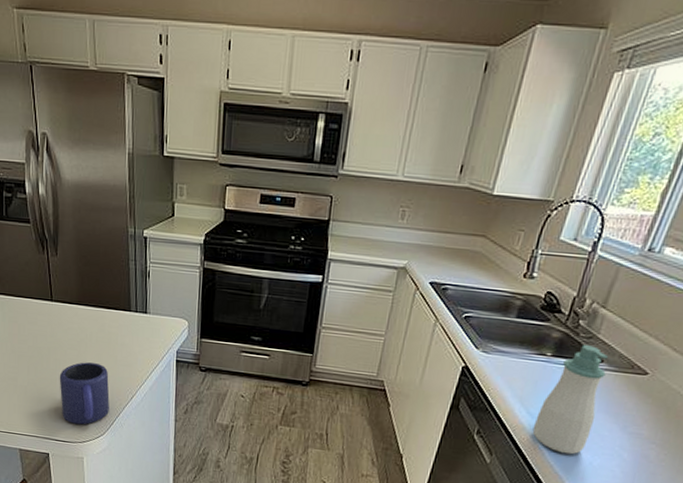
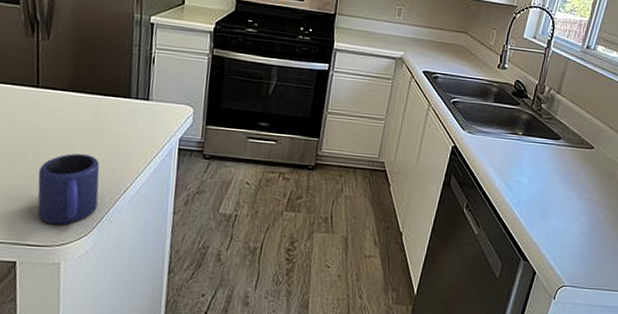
soap bottle: present [532,345,609,455] -> none [511,125,565,222]

